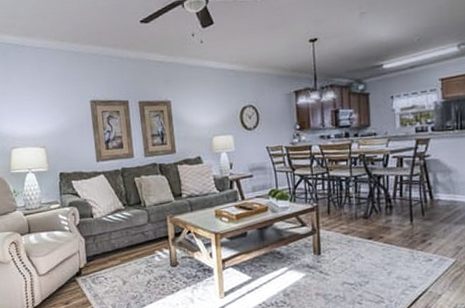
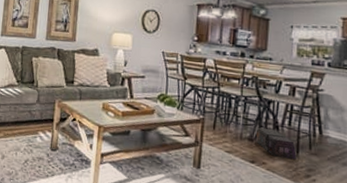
air purifier: none [370,203,411,229] -> present [256,127,297,160]

